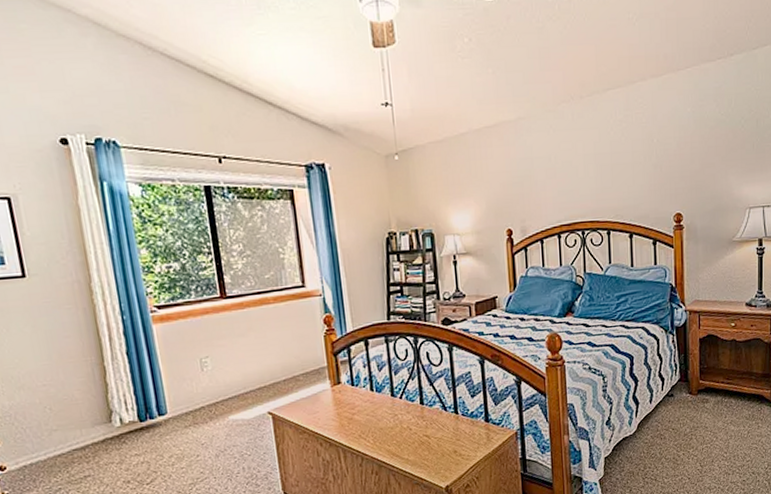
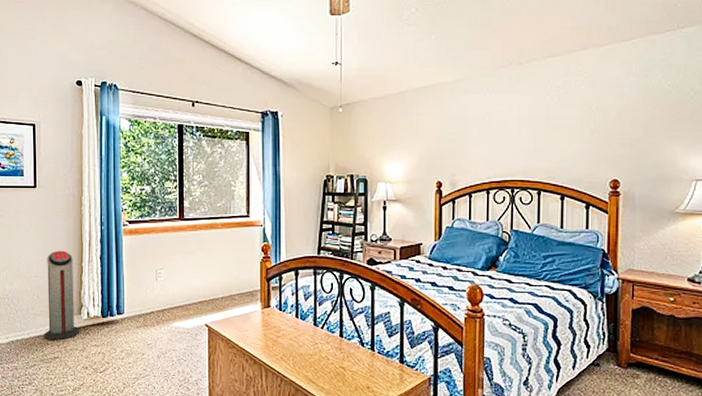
air purifier: none [55,350,114,458] -> present [44,250,80,341]

